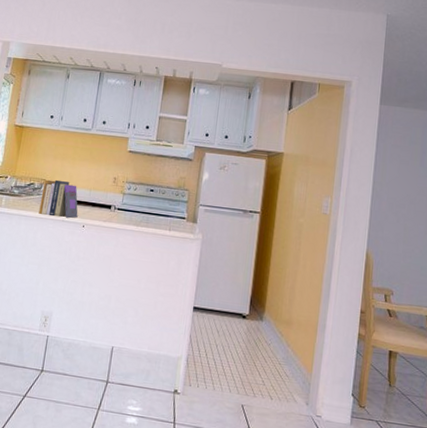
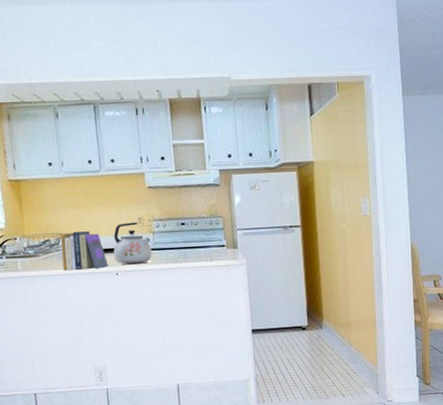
kettle: none [84,180,120,221] -> present [113,222,152,265]

